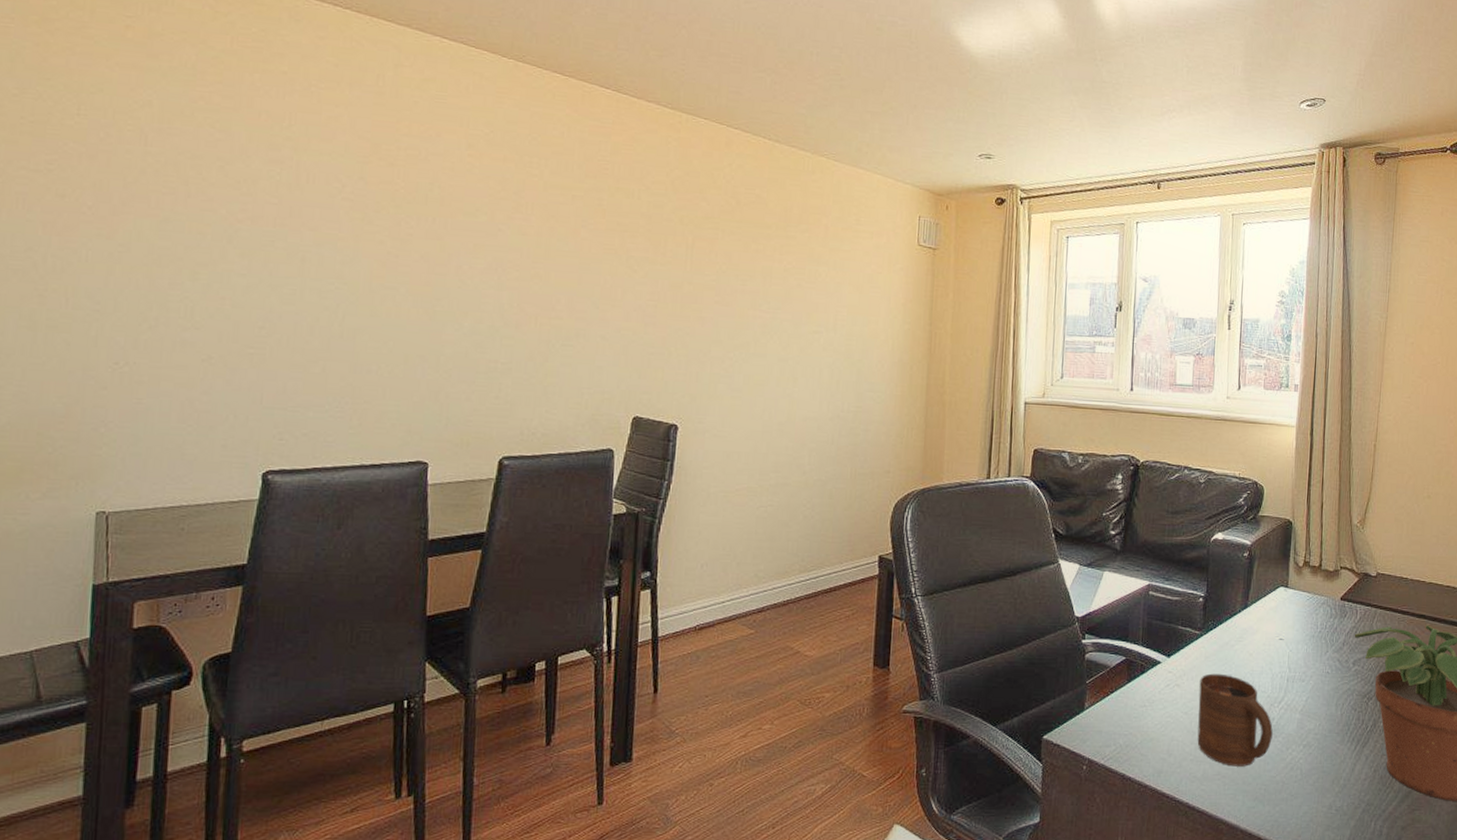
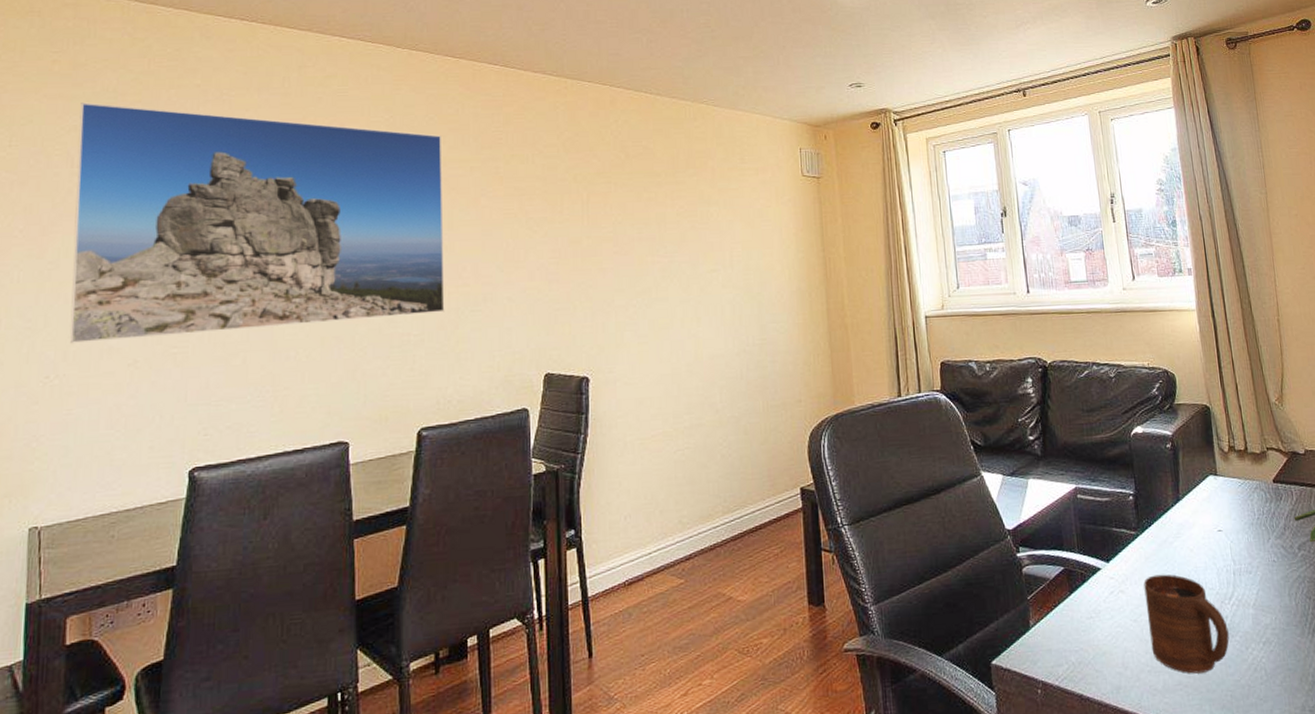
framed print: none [140,76,545,343] -> present [69,102,445,344]

